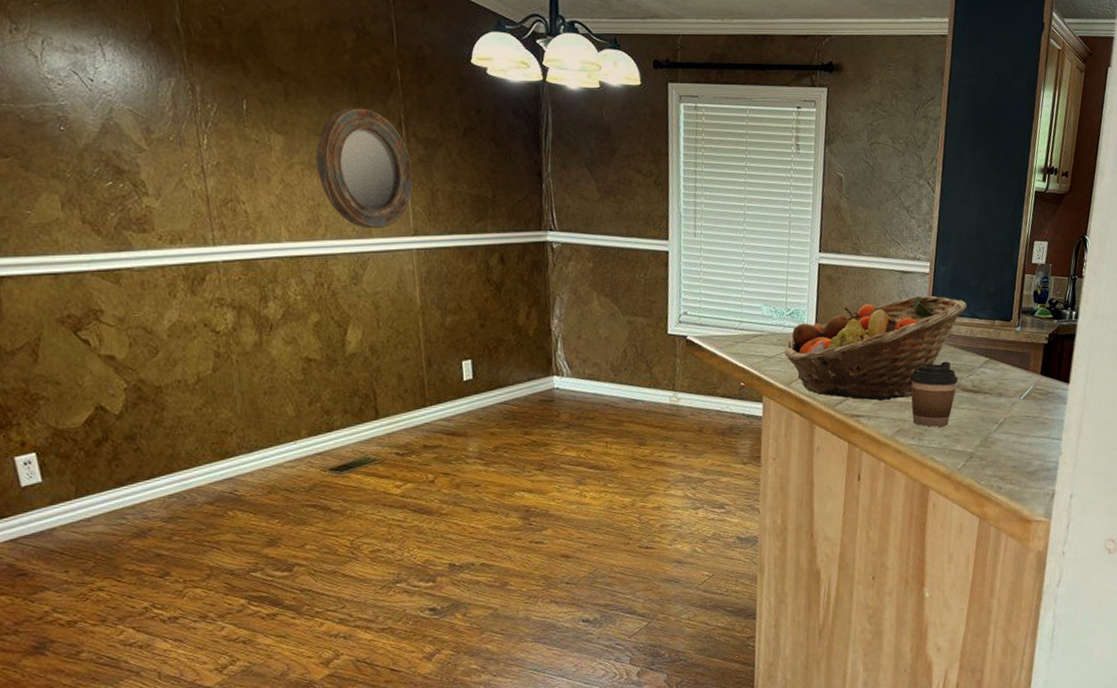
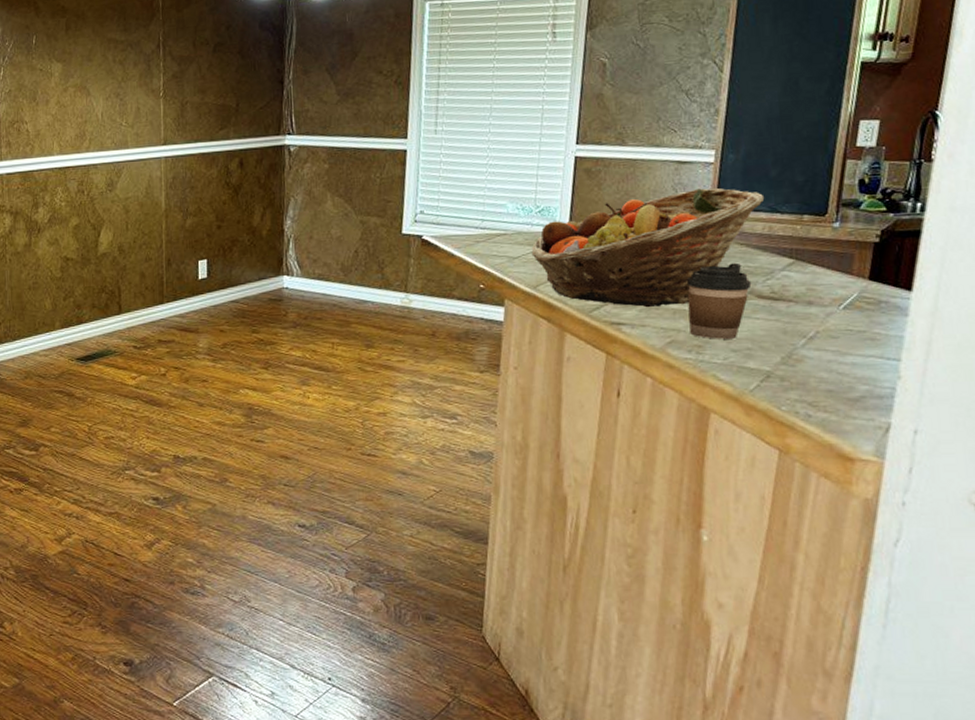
home mirror: present [315,108,414,229] -> none [86,34,167,141]

